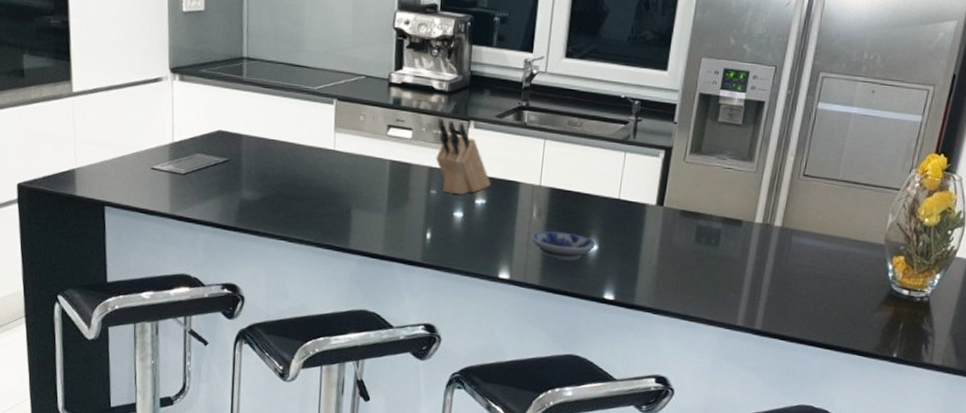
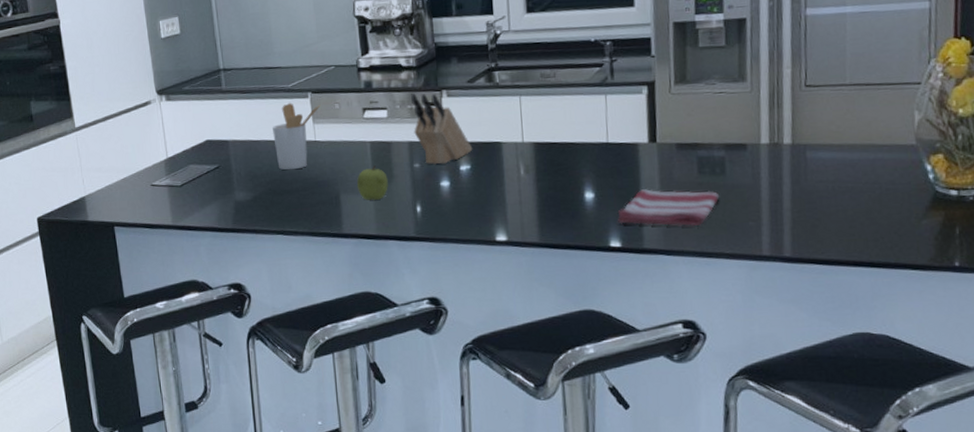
utensil holder: none [290,106,345,176] -> present [273,103,321,170]
fruit: none [370,185,403,220] -> present [356,165,388,200]
bowl: present [531,230,596,261] -> none [523,184,592,214]
dish towel: none [614,248,710,290] -> present [617,189,720,226]

